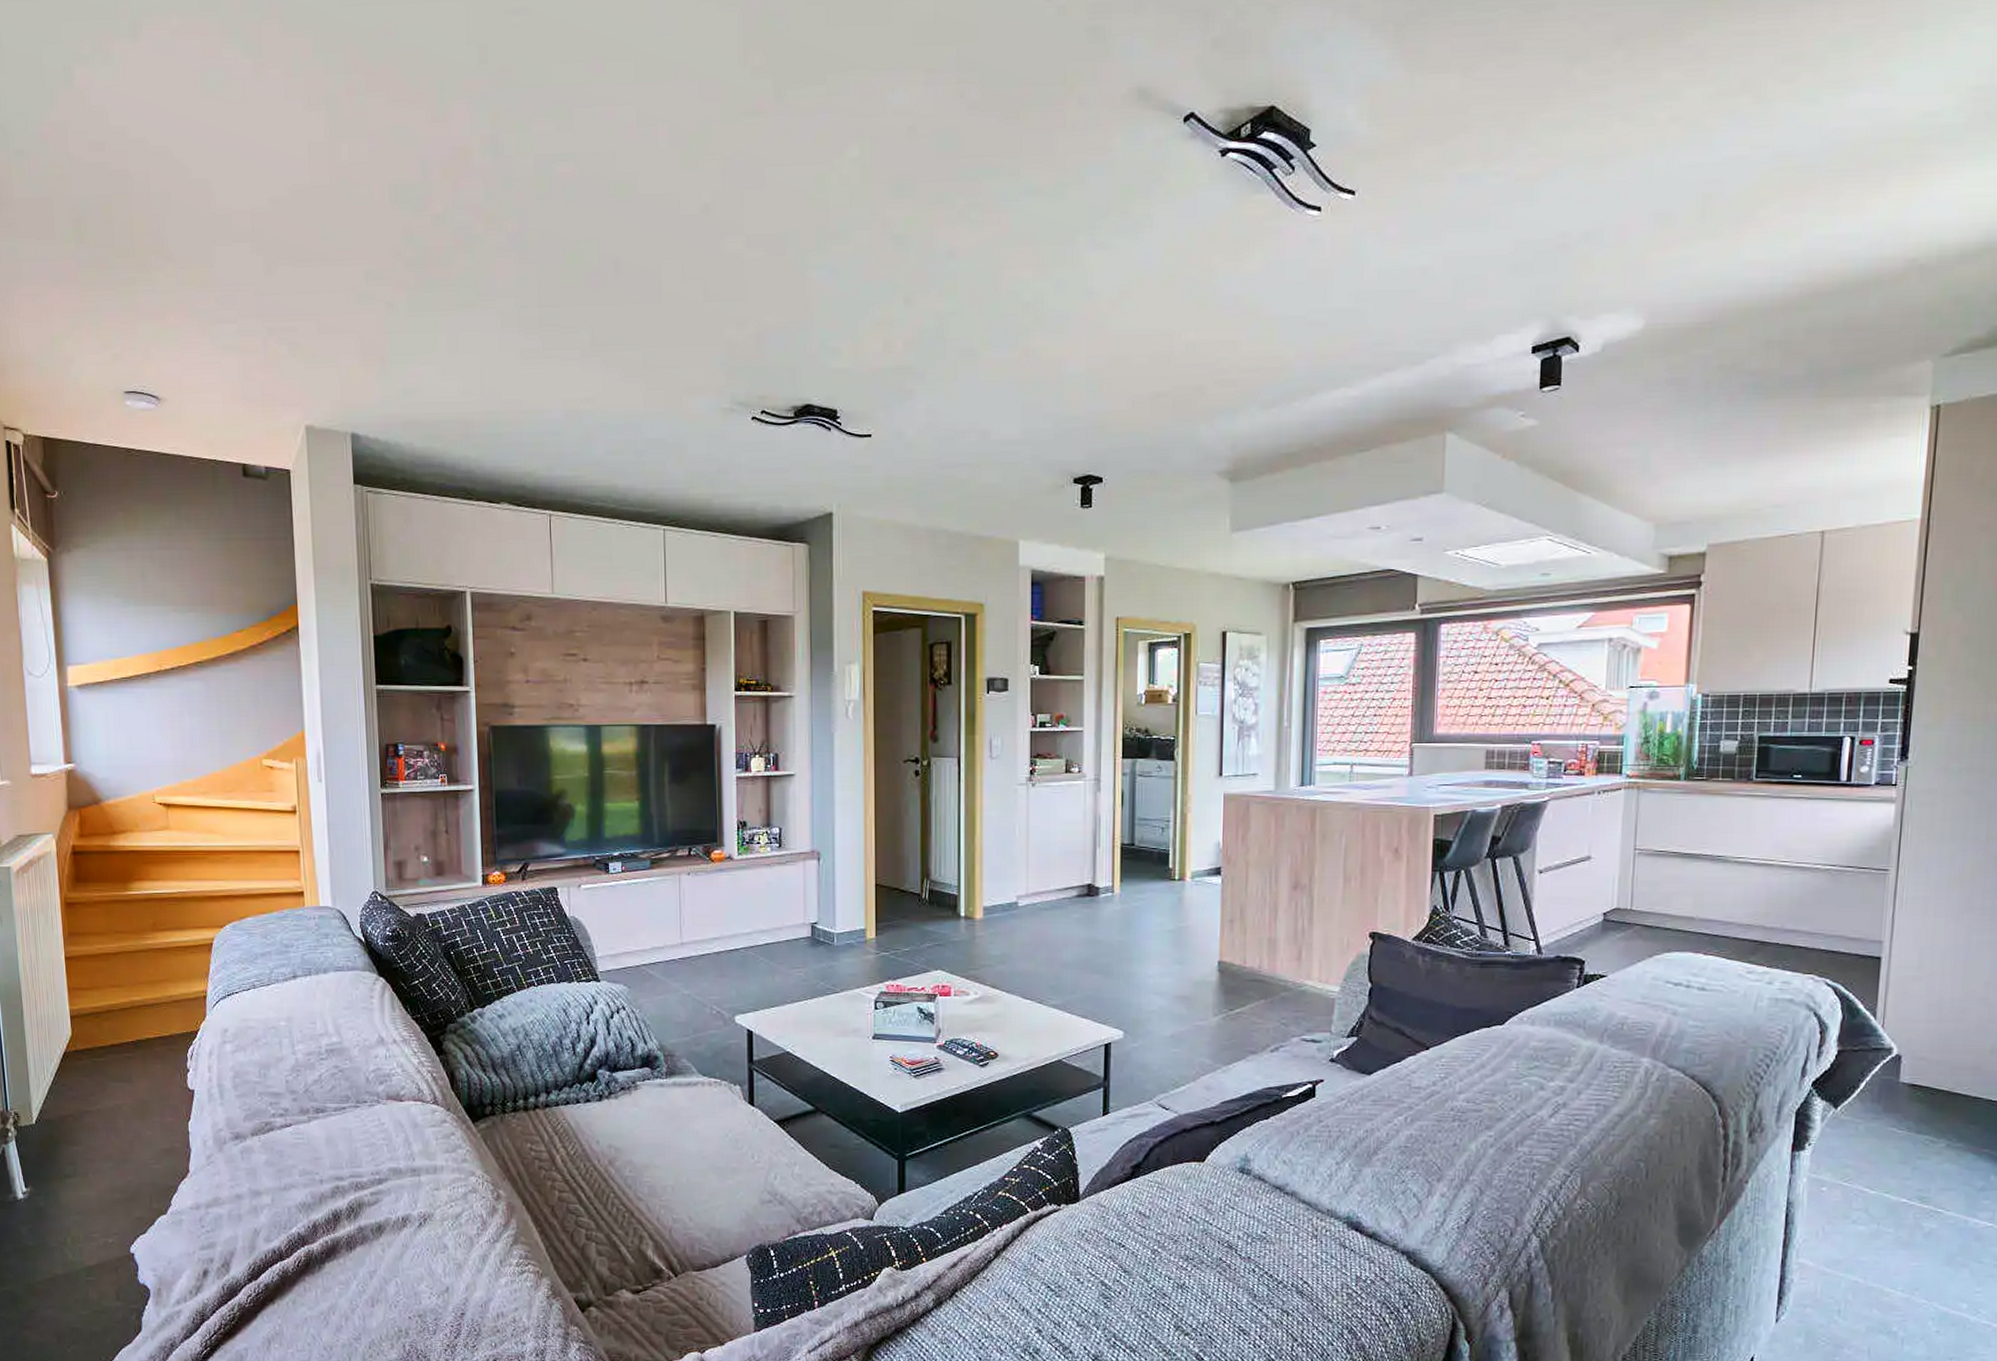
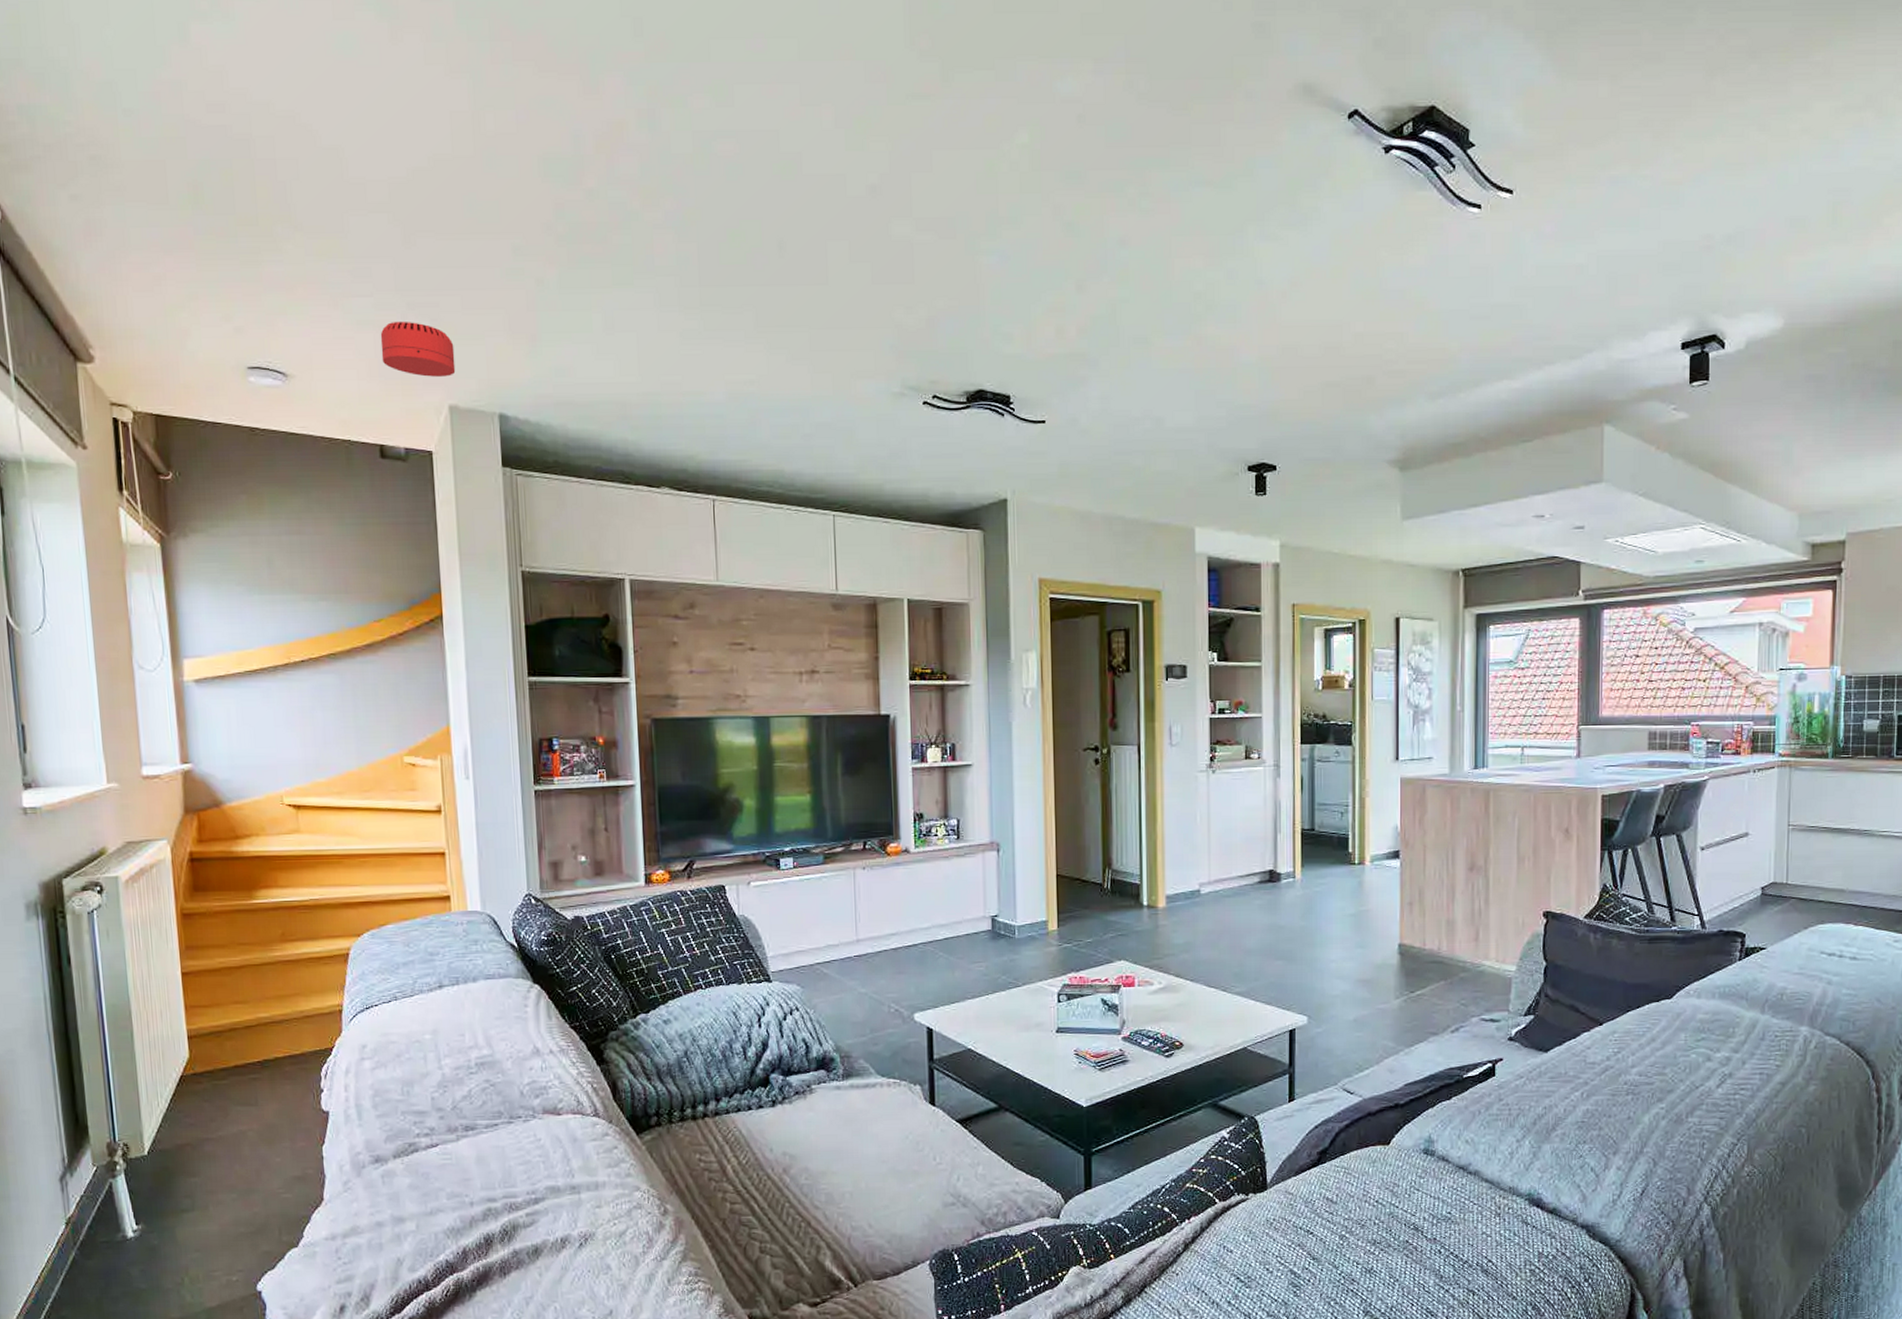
smoke detector: none [243,345,312,399] -> present [380,321,456,377]

